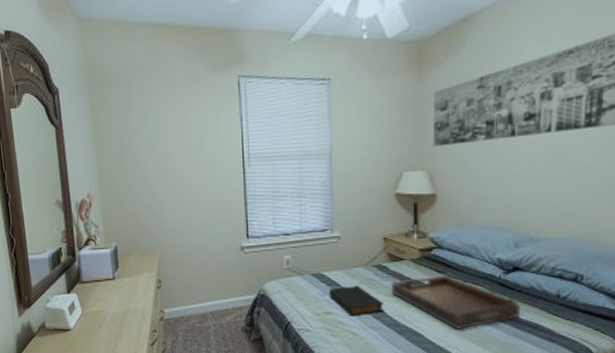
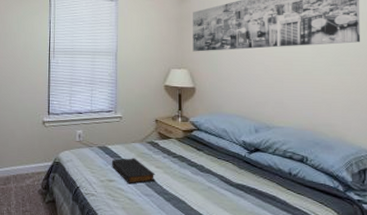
serving tray: present [392,274,520,329] -> none [161,151,261,199]

